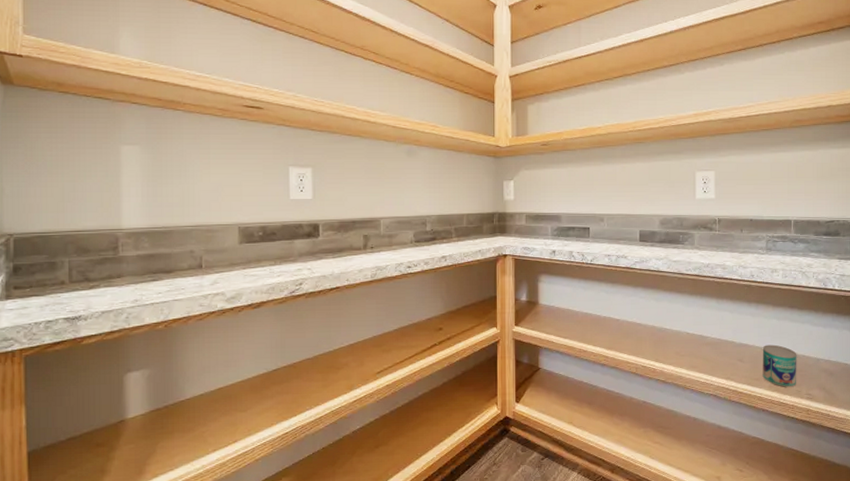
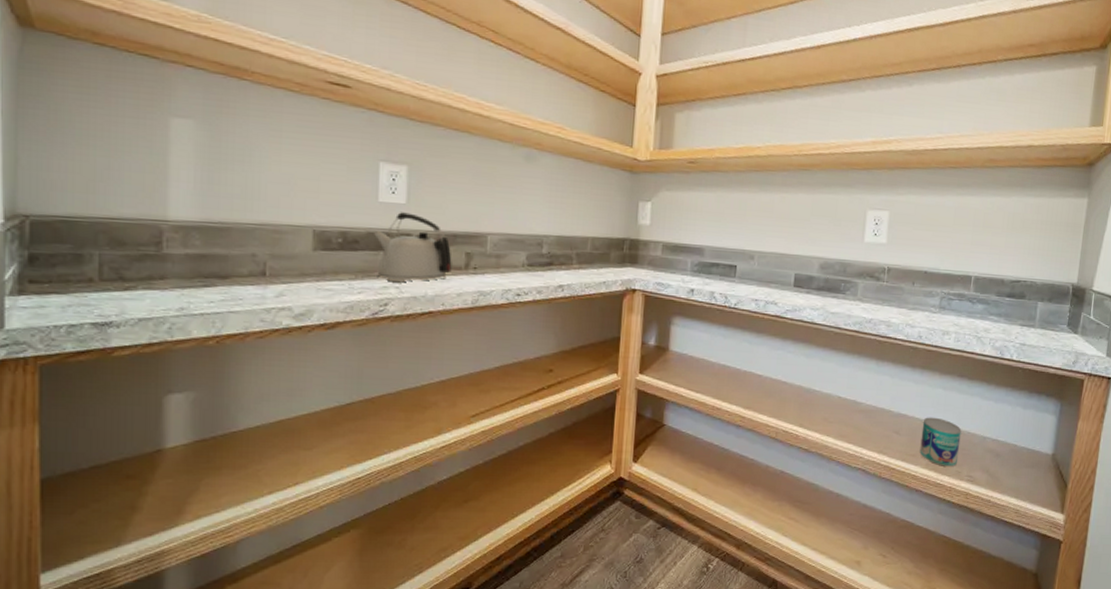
kettle: none [287,206,353,265] -> present [373,212,452,283]

